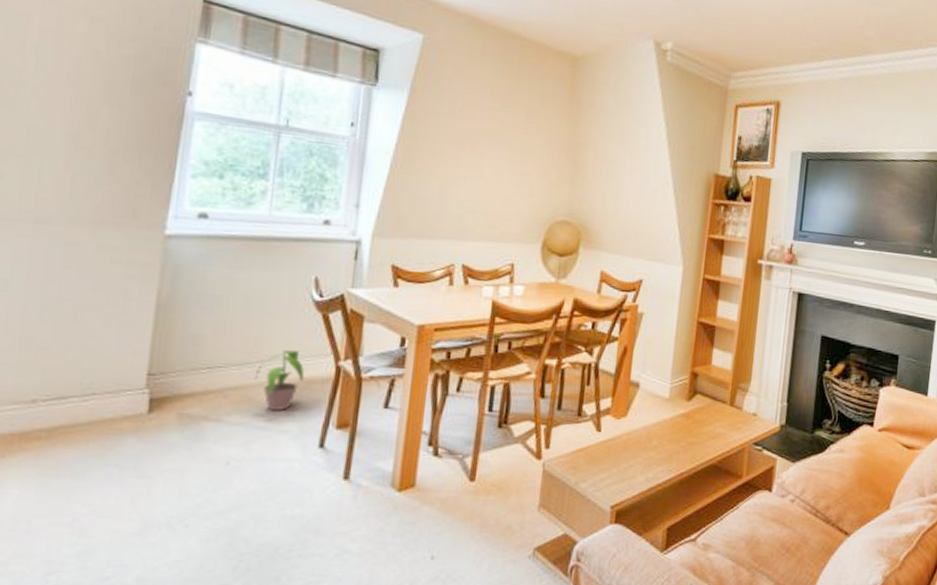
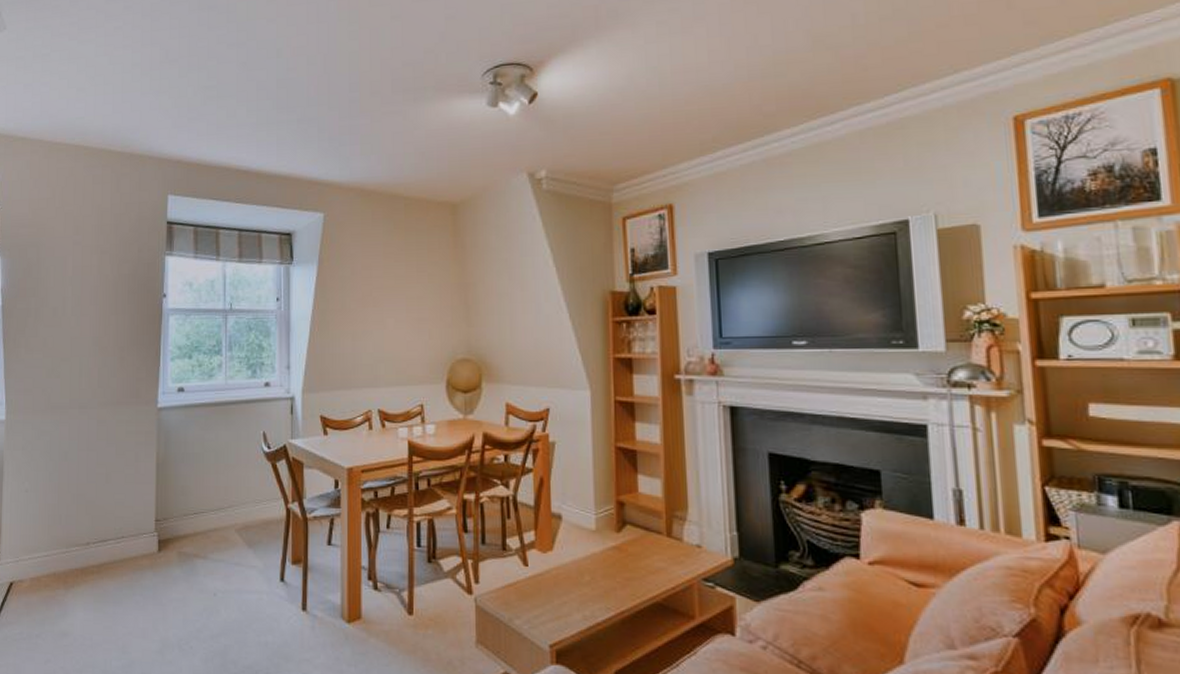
potted plant: present [254,349,305,410] -> none [227,495,264,548]

